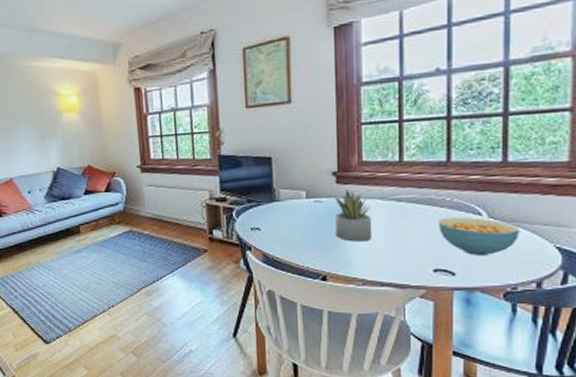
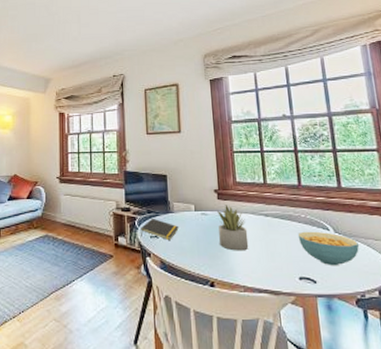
notepad: none [239,208,286,233] -> present [141,218,179,241]

